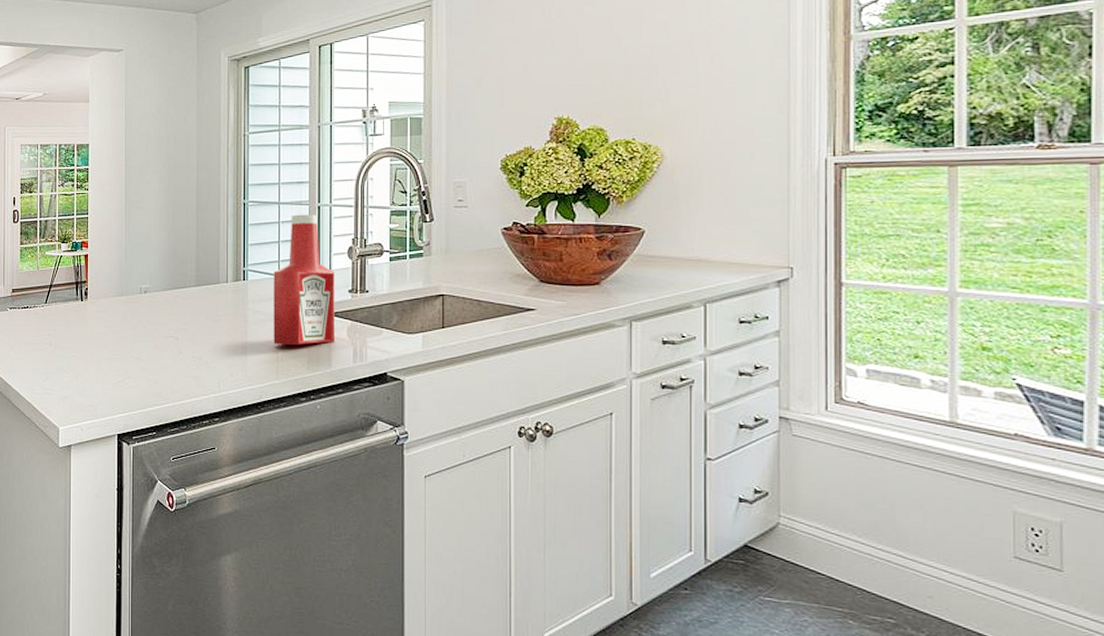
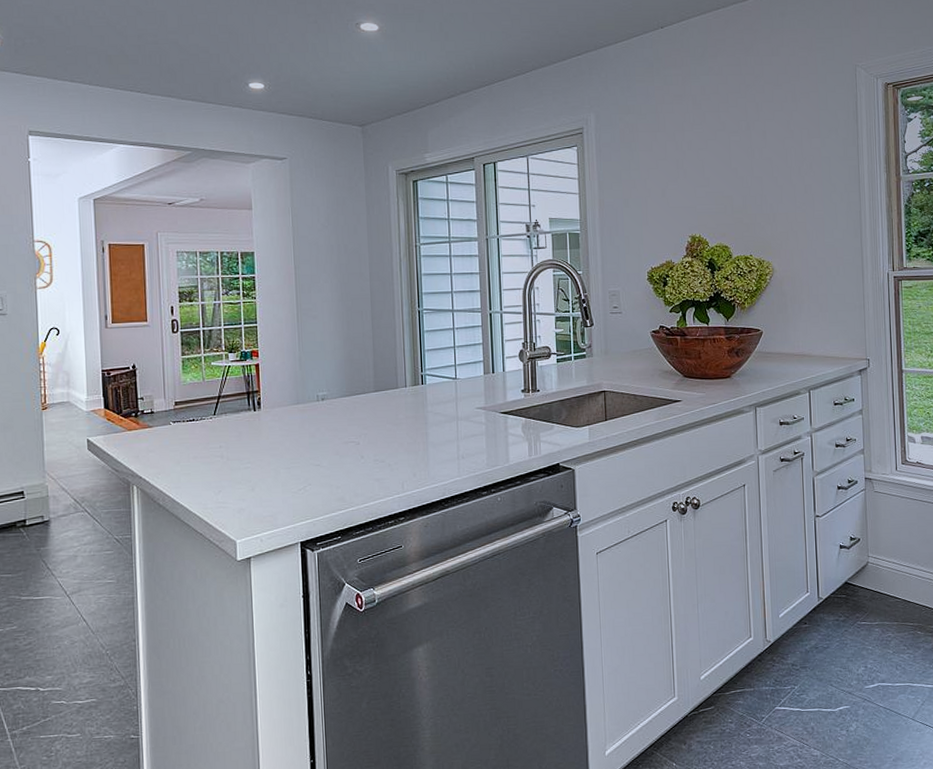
ketchup bottle: present [273,214,334,345] -> none [450,320,511,444]

